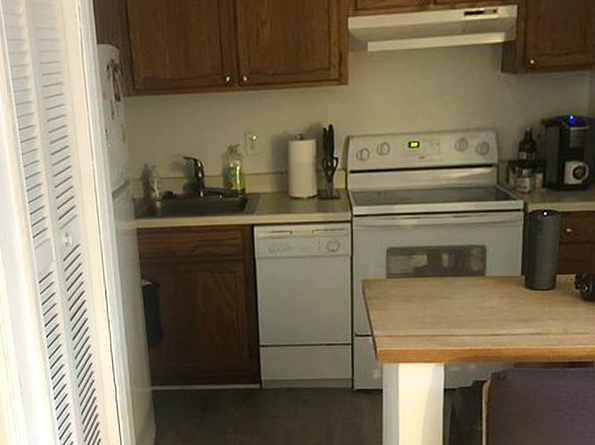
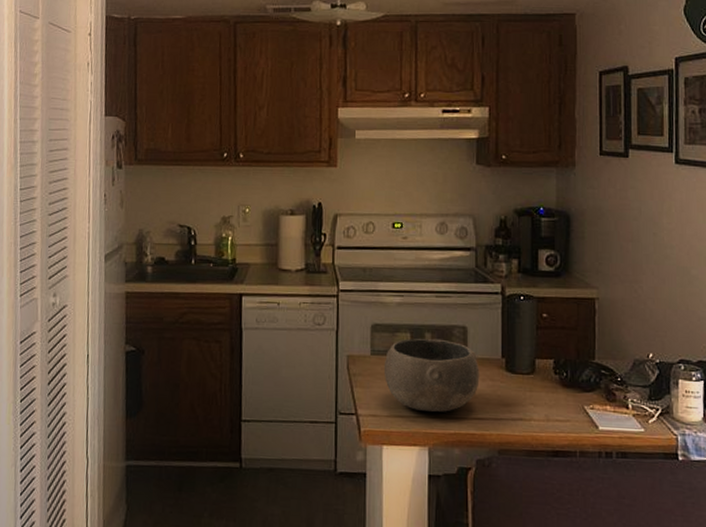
bowl: none [399,259,498,330] -> present [383,338,480,412]

